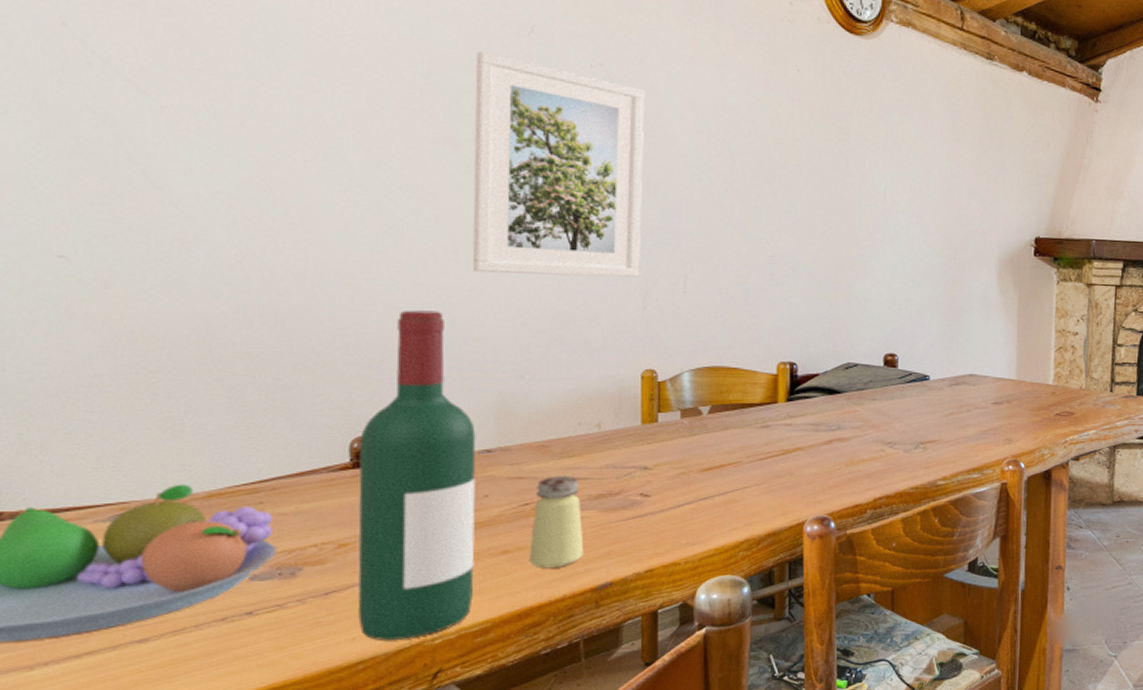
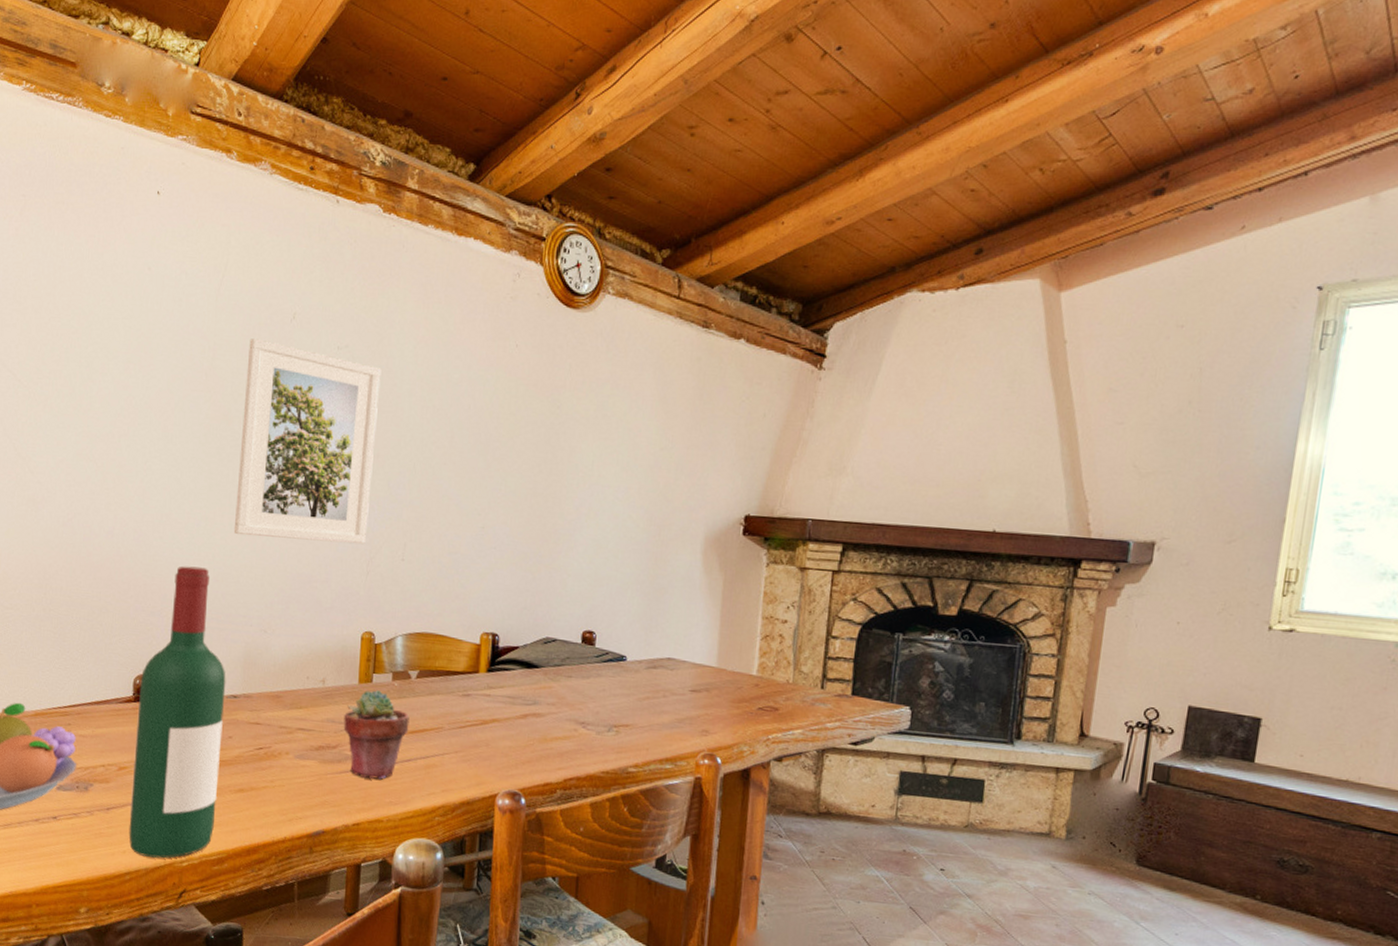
saltshaker: present [528,475,583,569] -> none [258,724,304,811]
potted succulent: none [627,429,703,521] -> present [343,689,410,780]

